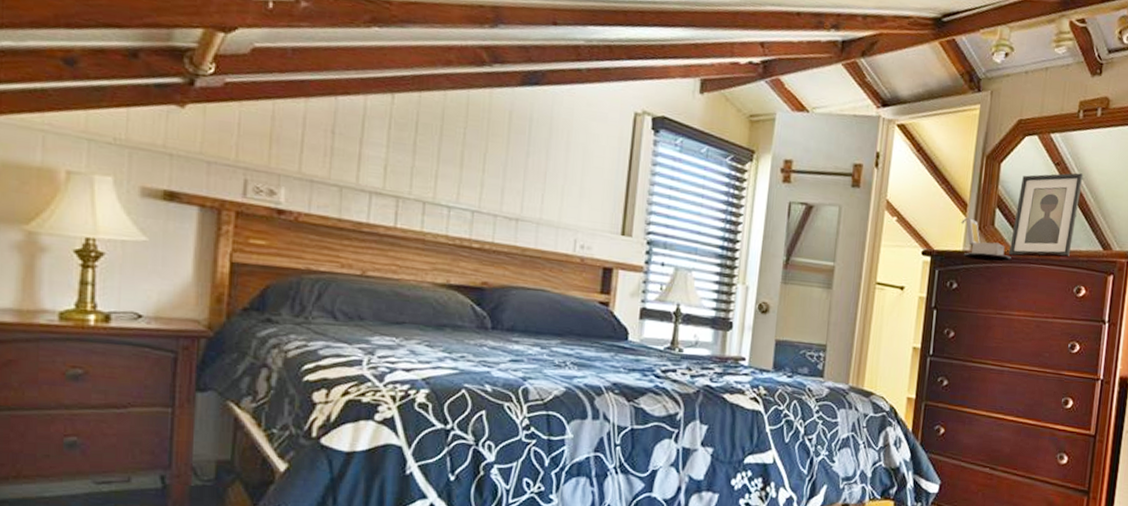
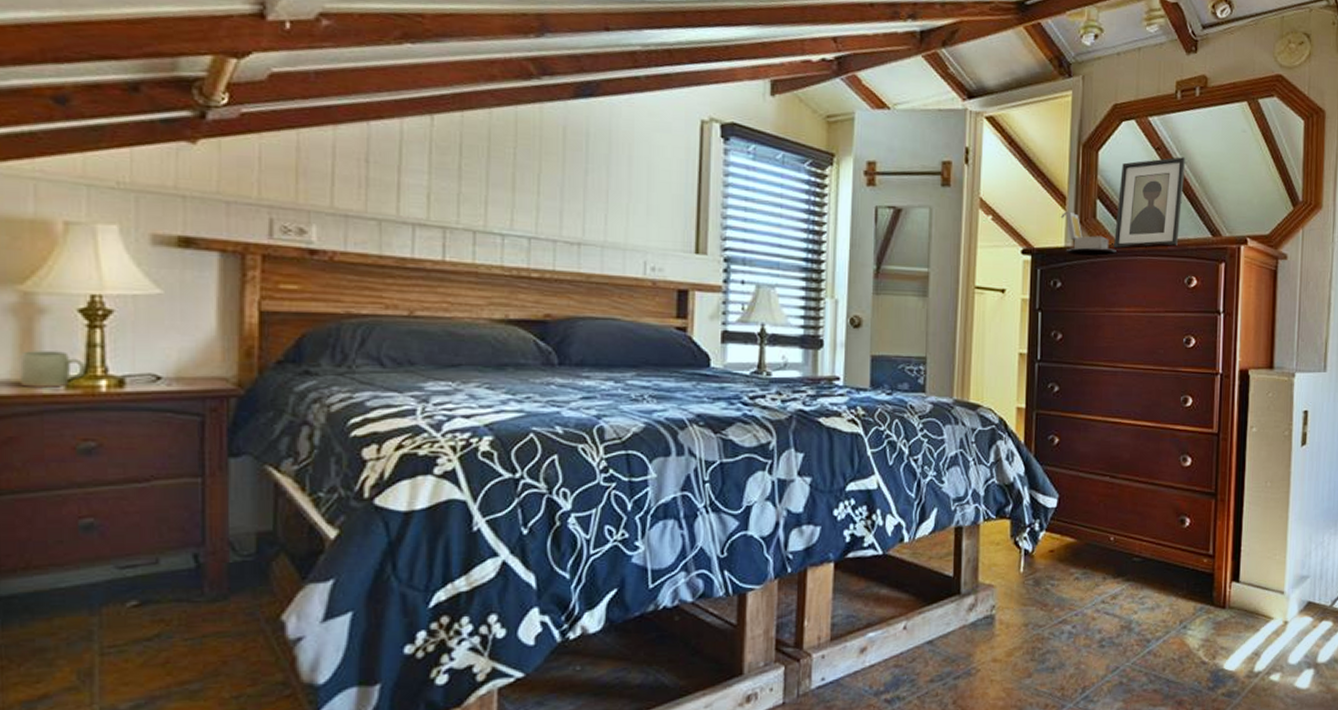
mug: none [20,284,77,319] -> present [18,351,85,388]

